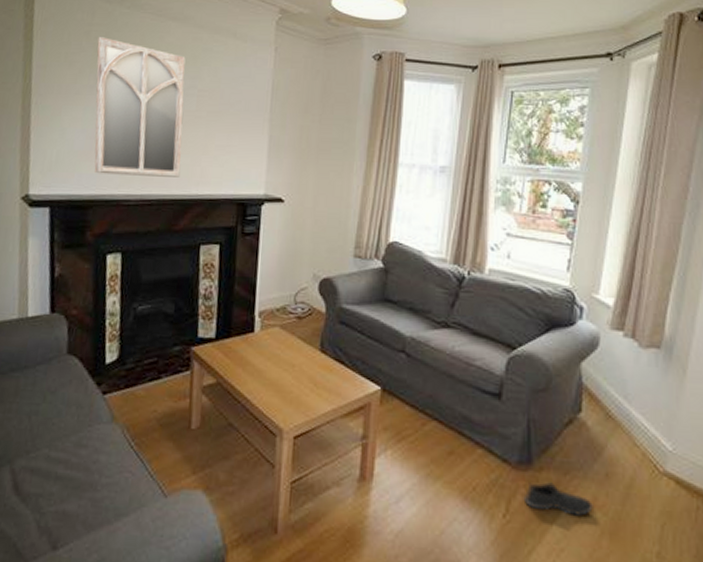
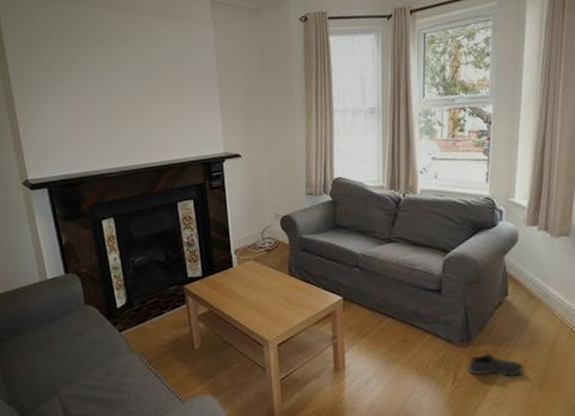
home mirror: present [94,36,186,177] -> none [59,34,151,155]

